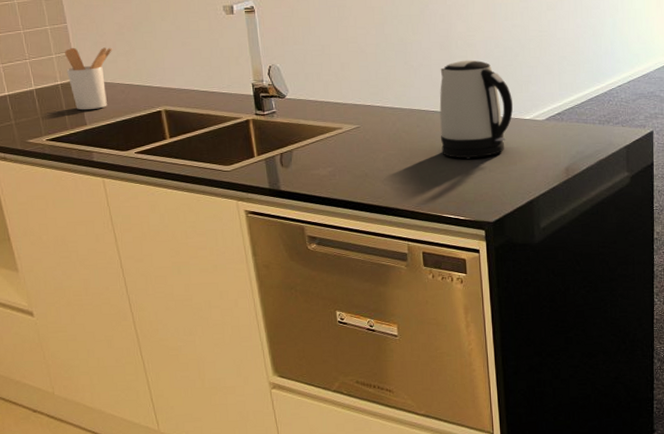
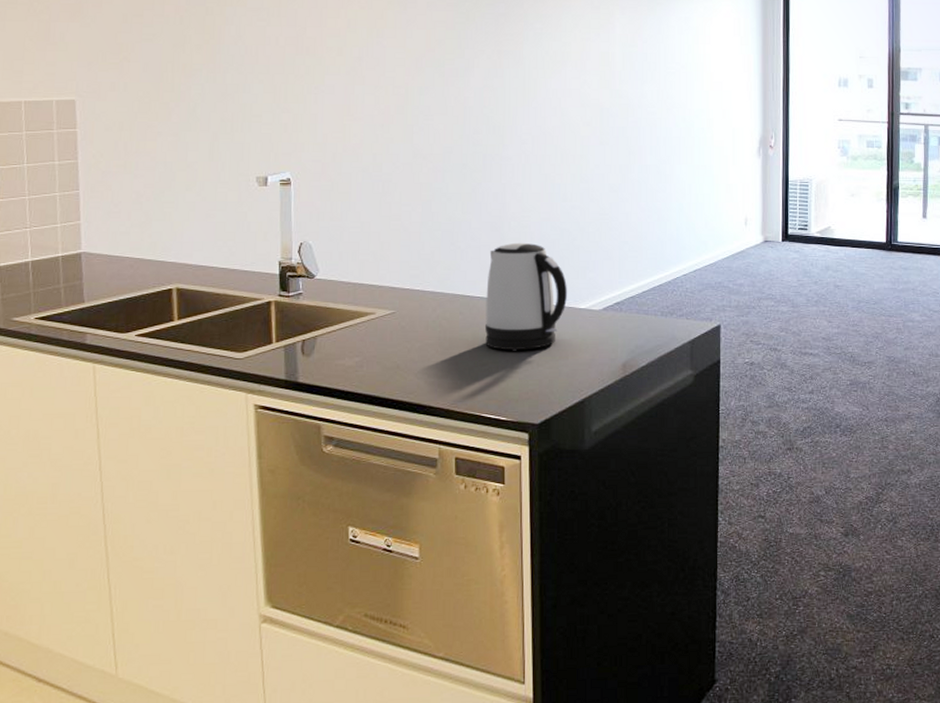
utensil holder: present [65,47,113,111] -> none [70,216,127,286]

